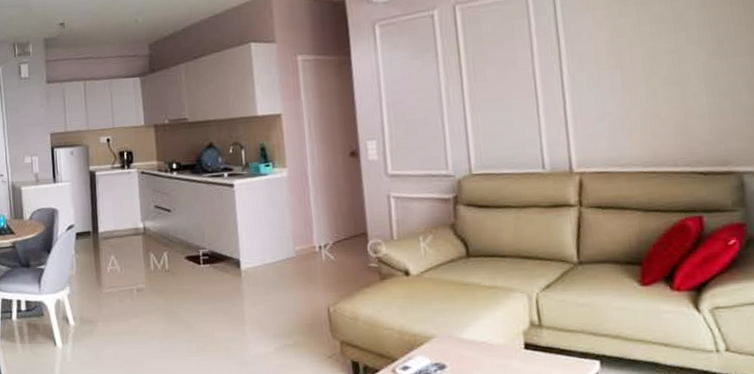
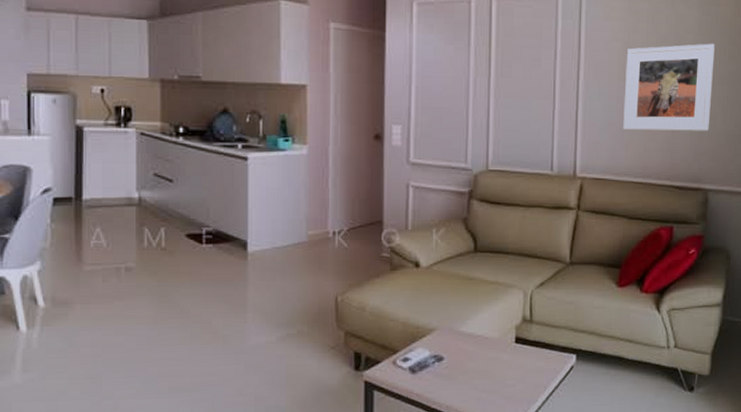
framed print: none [615,14,733,119] -> present [623,43,715,131]

